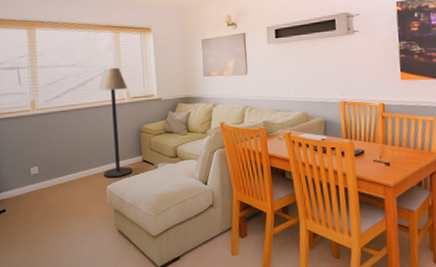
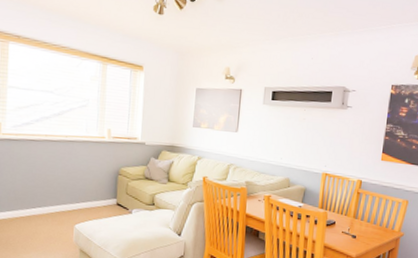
floor lamp: present [98,67,132,178] -> none [72,101,110,218]

